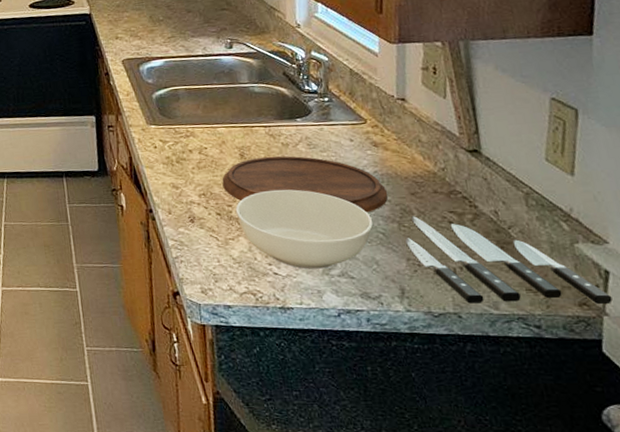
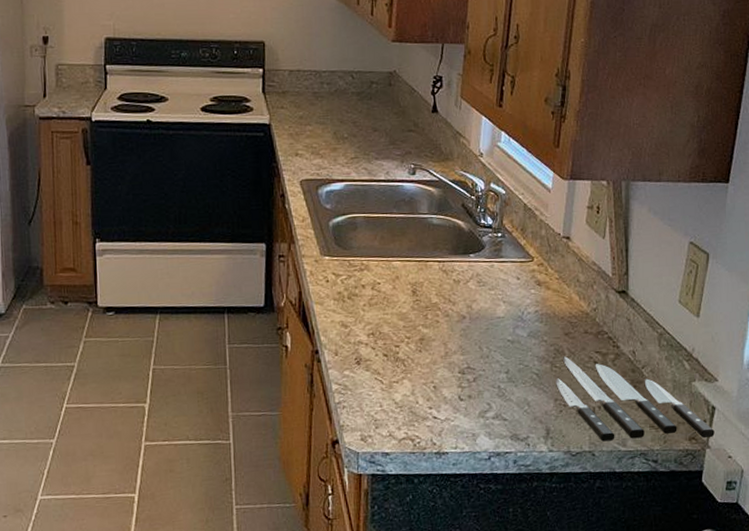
cutting board: present [222,156,388,213] -> none [392,293,545,353]
bowl: present [235,189,374,270] -> none [402,328,529,412]

